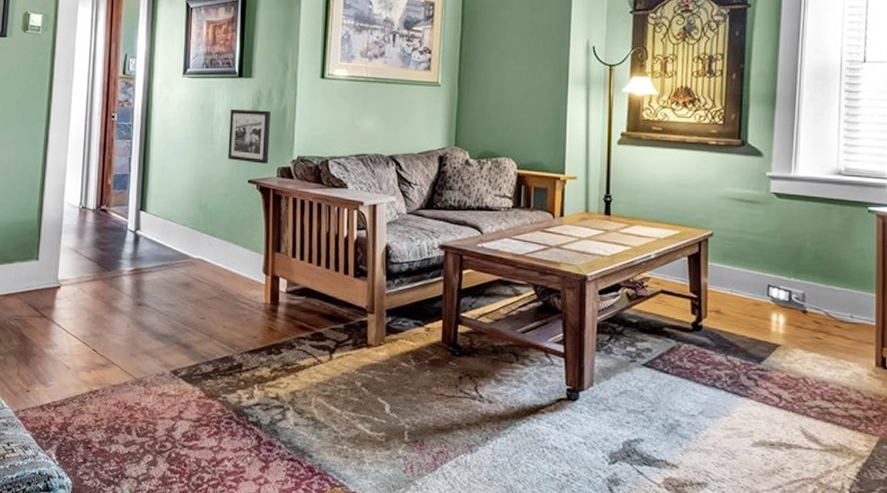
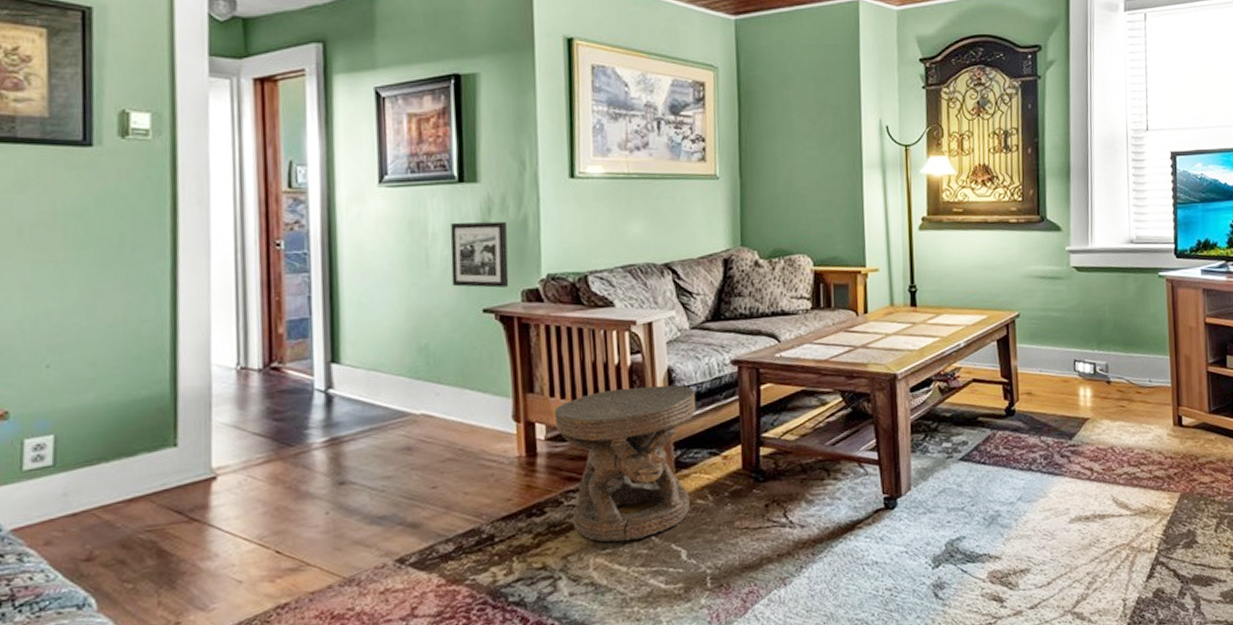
carved stool: none [294,257,407,388] -> present [554,385,696,543]

